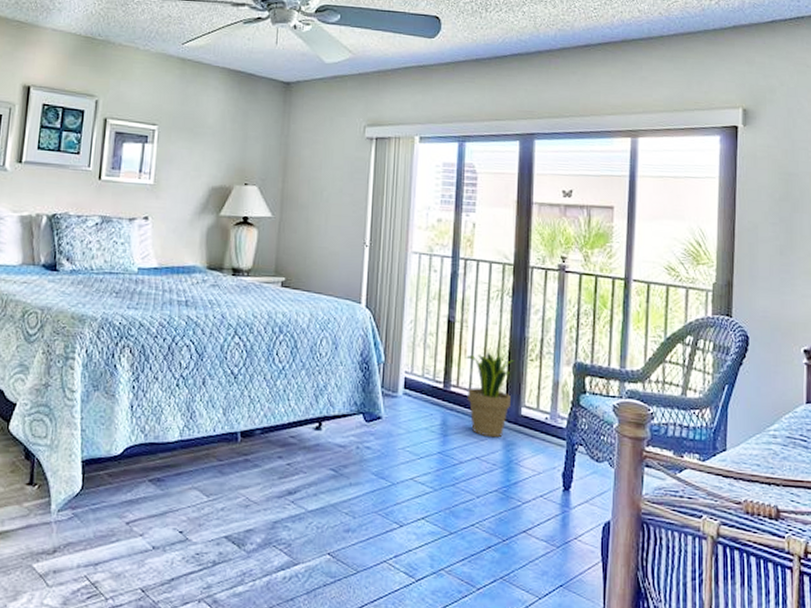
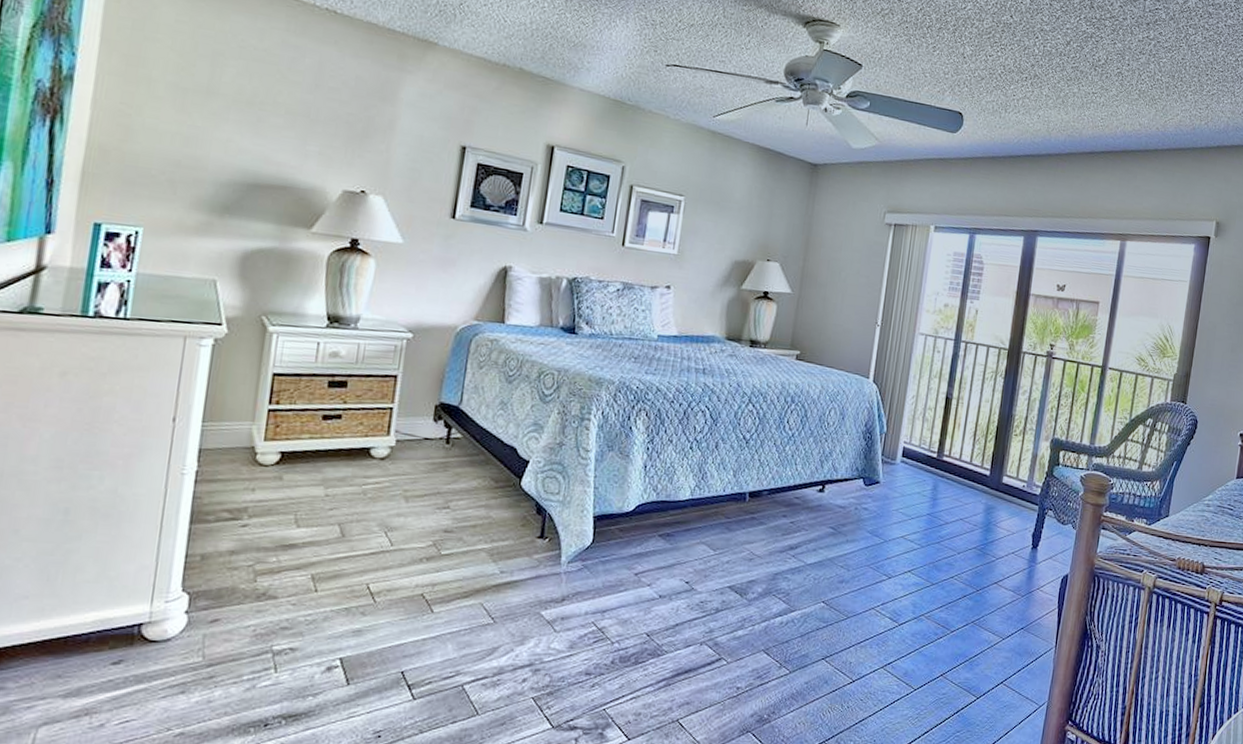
potted plant: present [465,351,515,438] -> none [957,426,1002,502]

